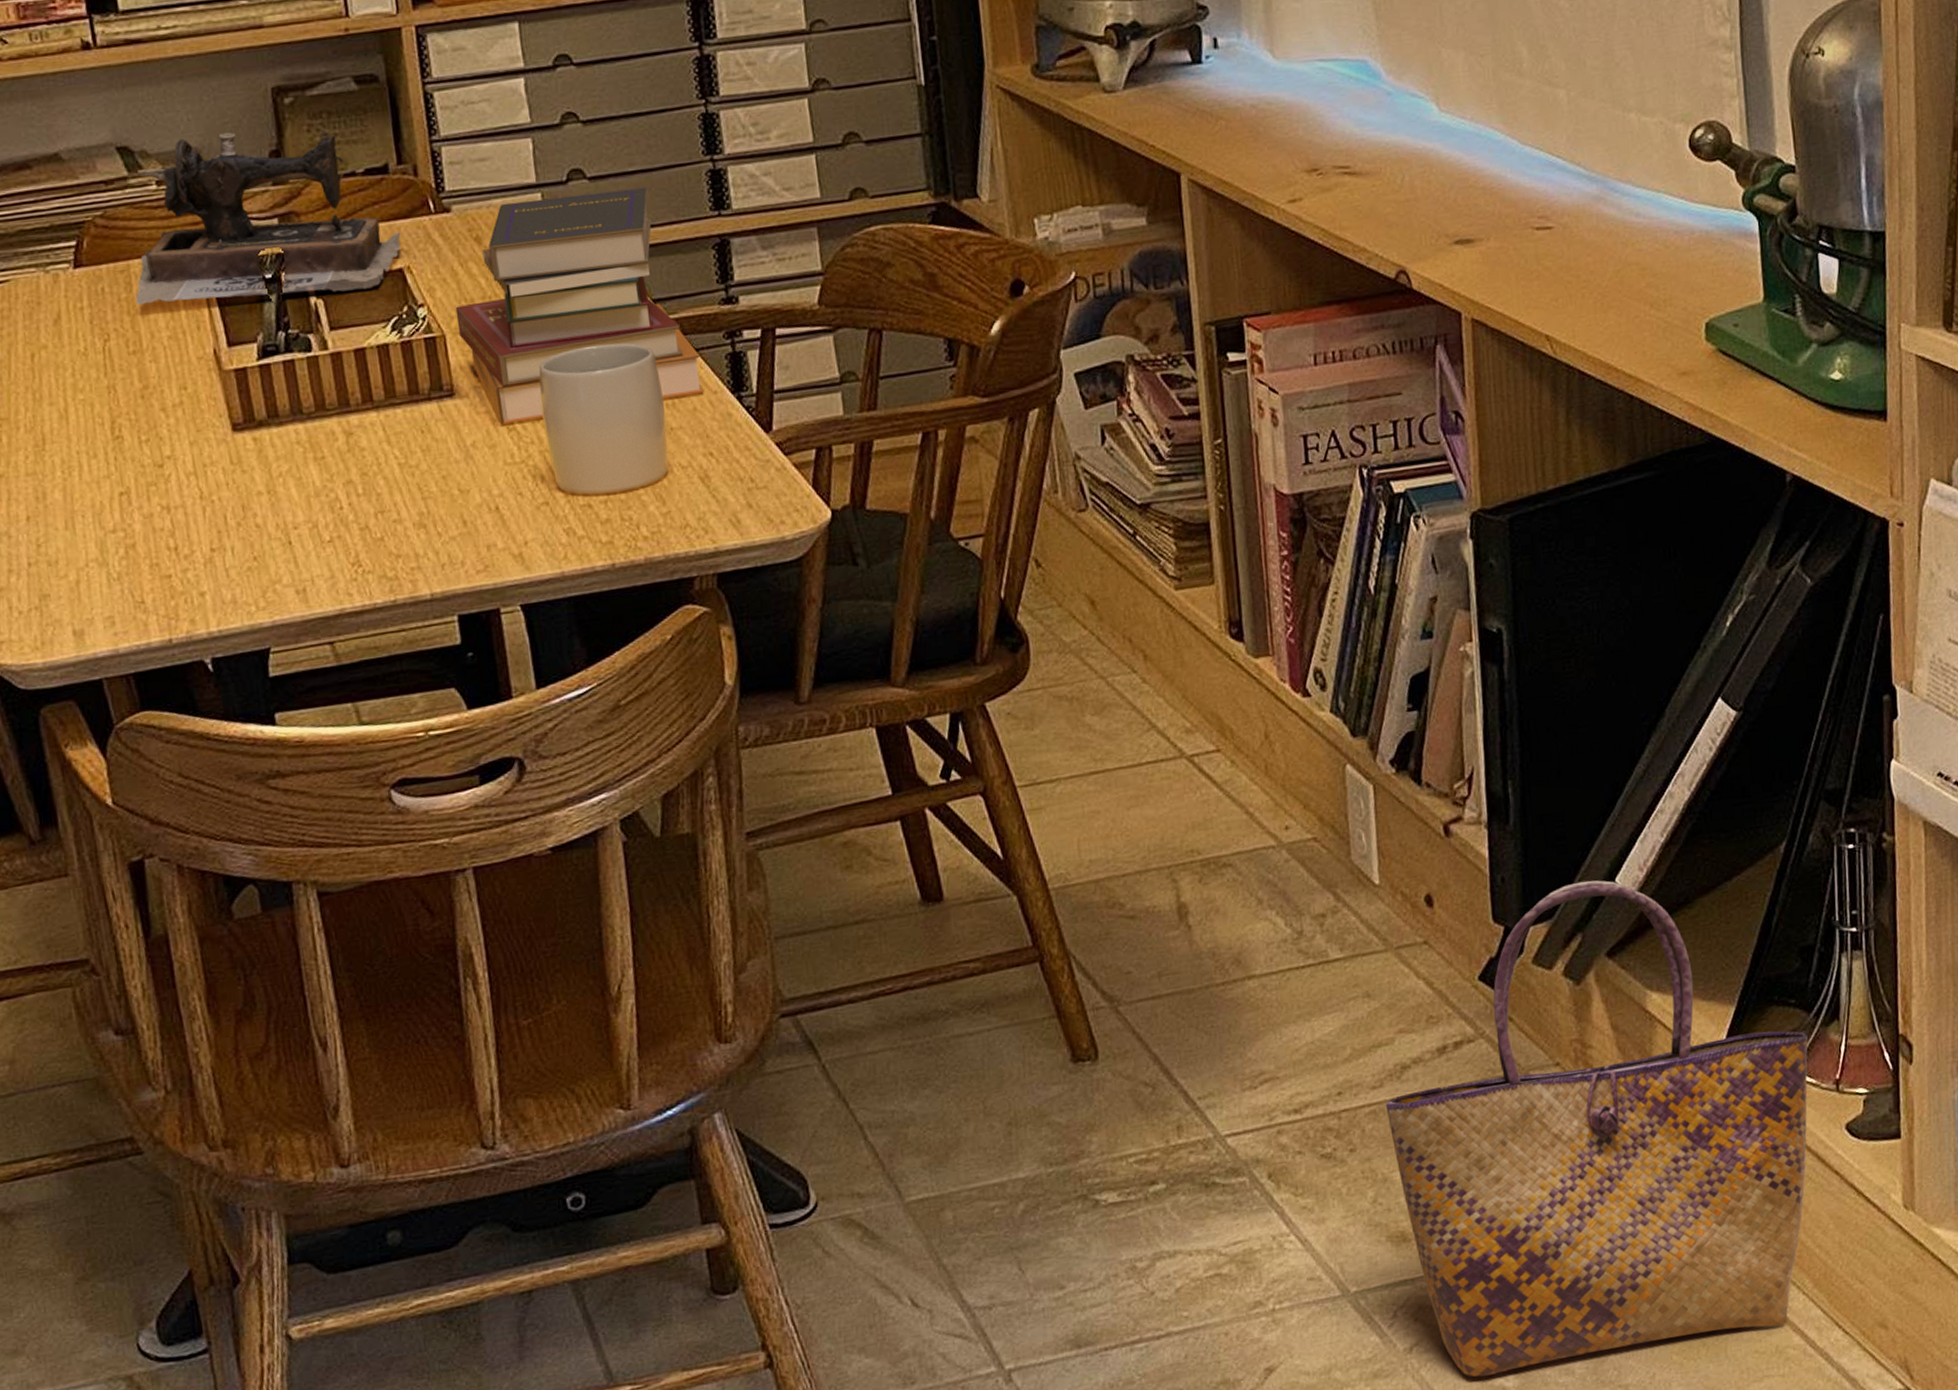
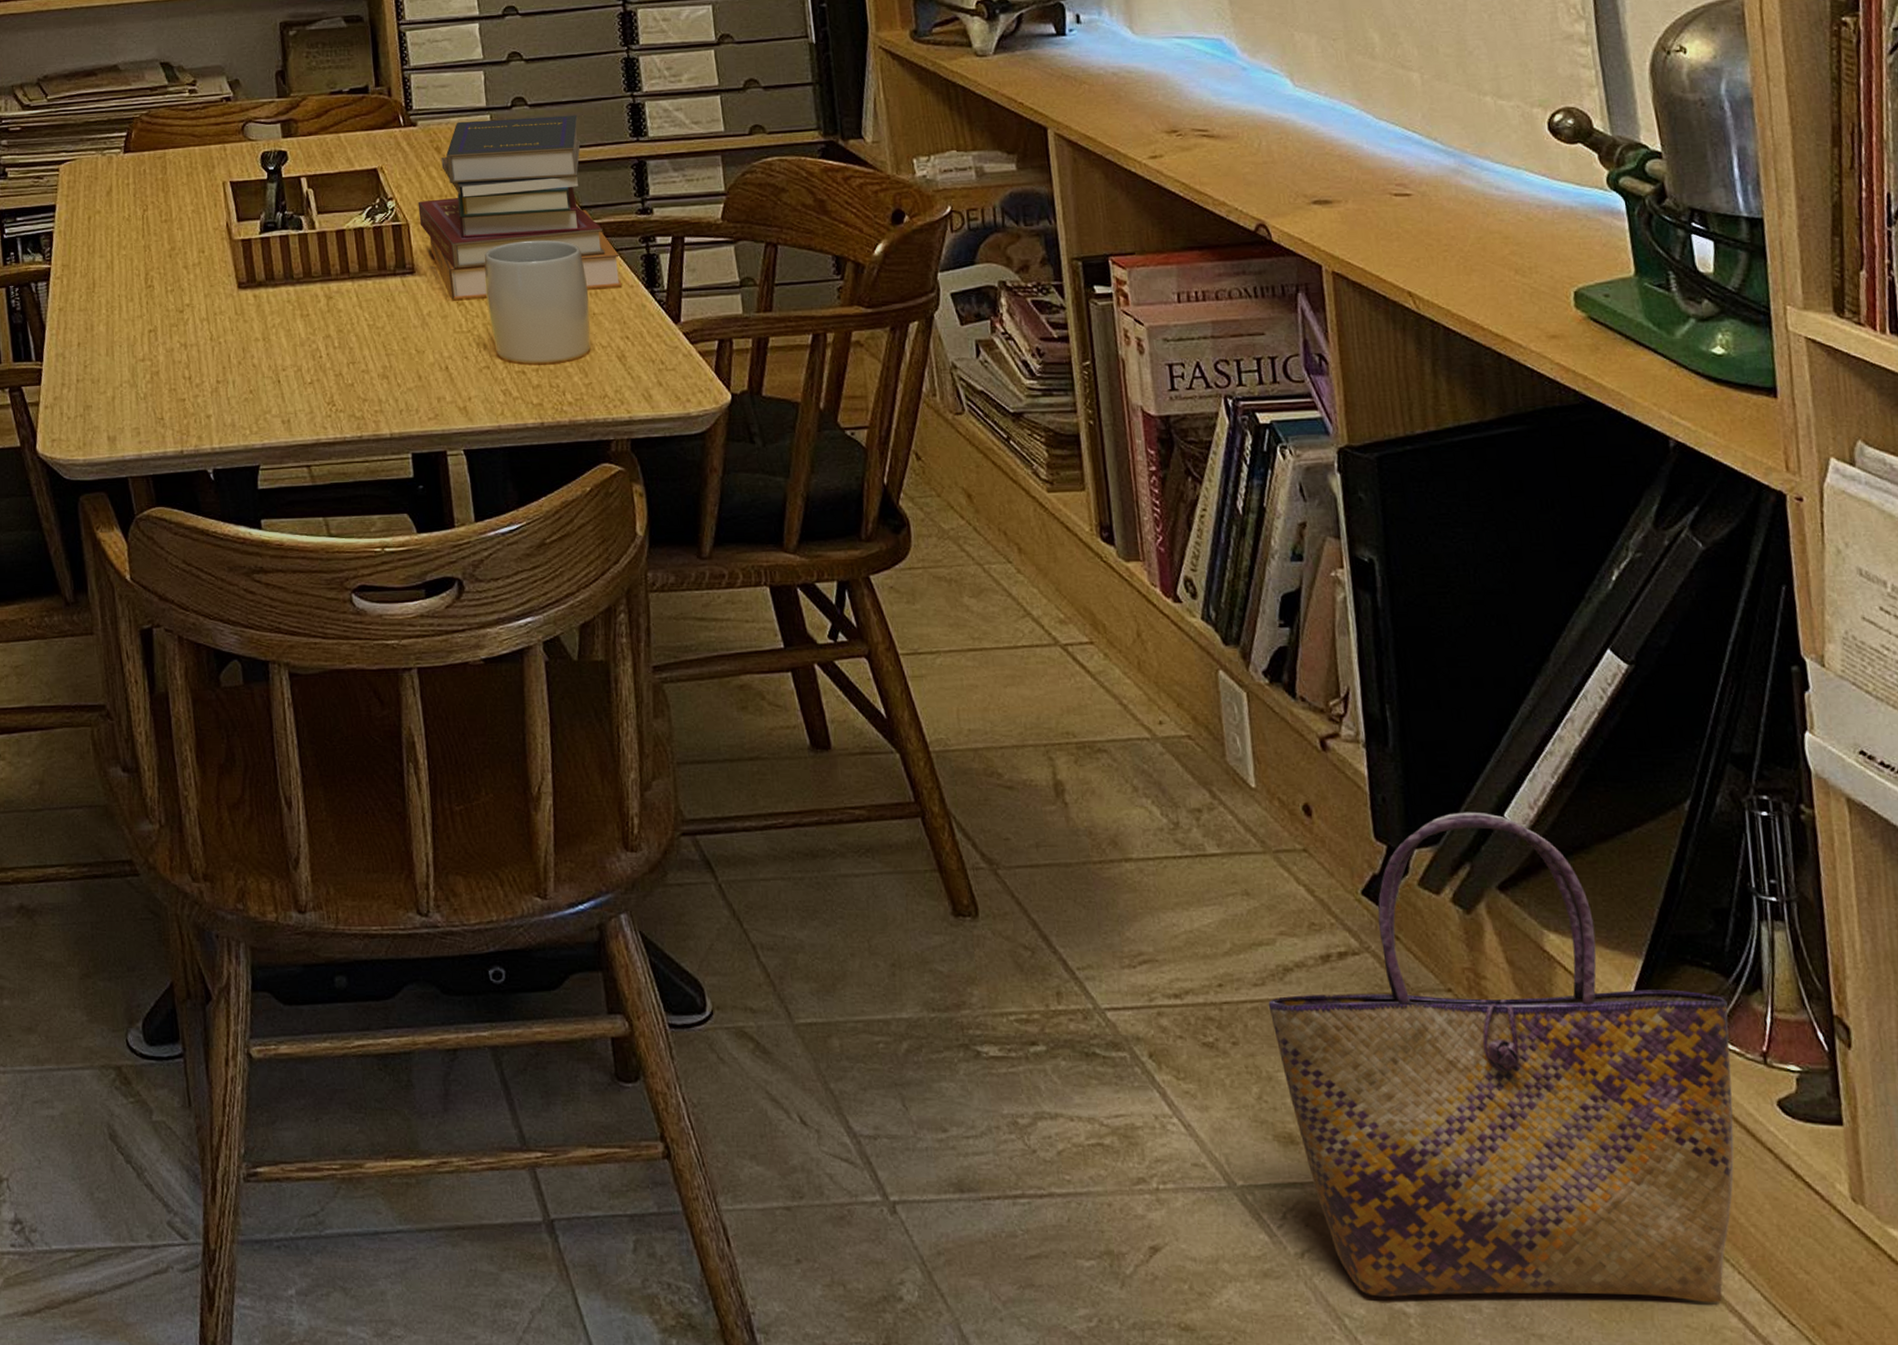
sewing machine: present [135,130,401,305] -> none [168,55,376,185]

